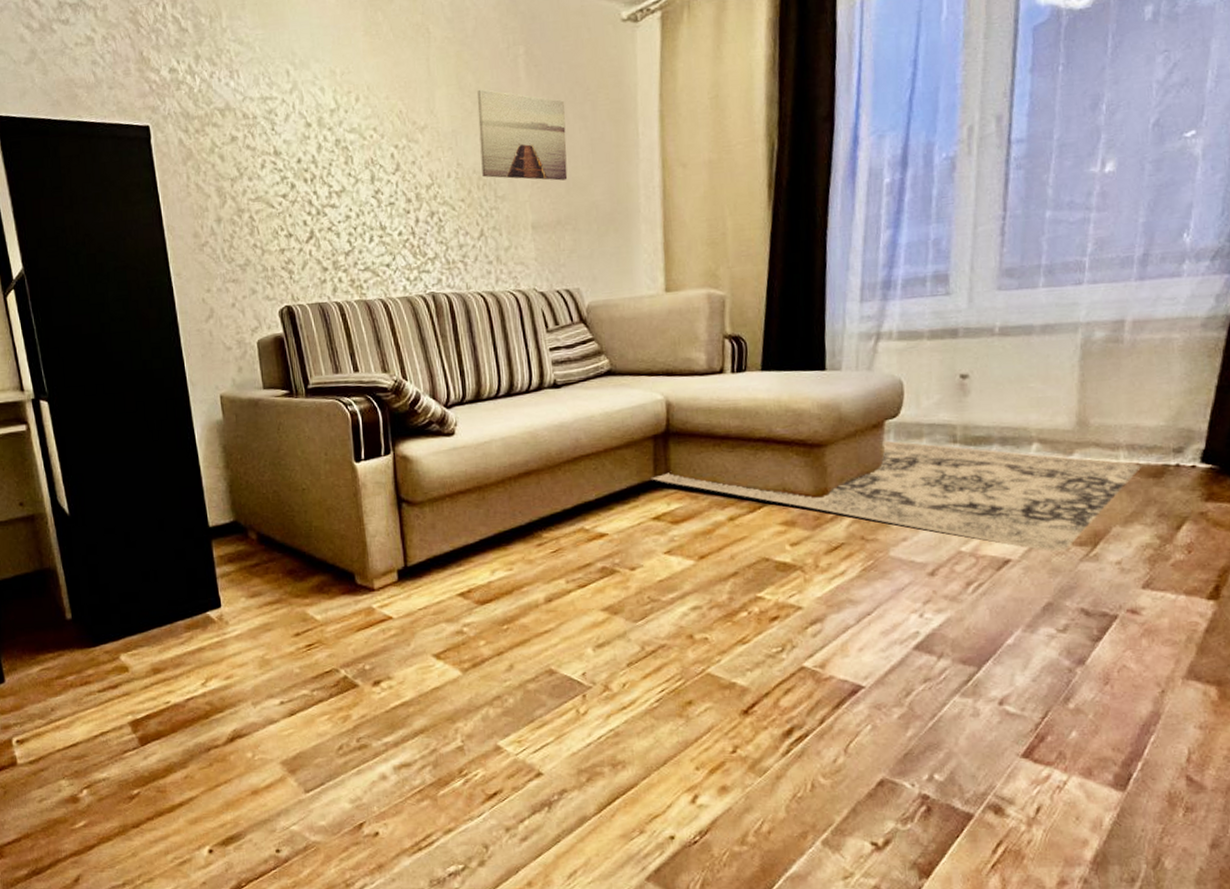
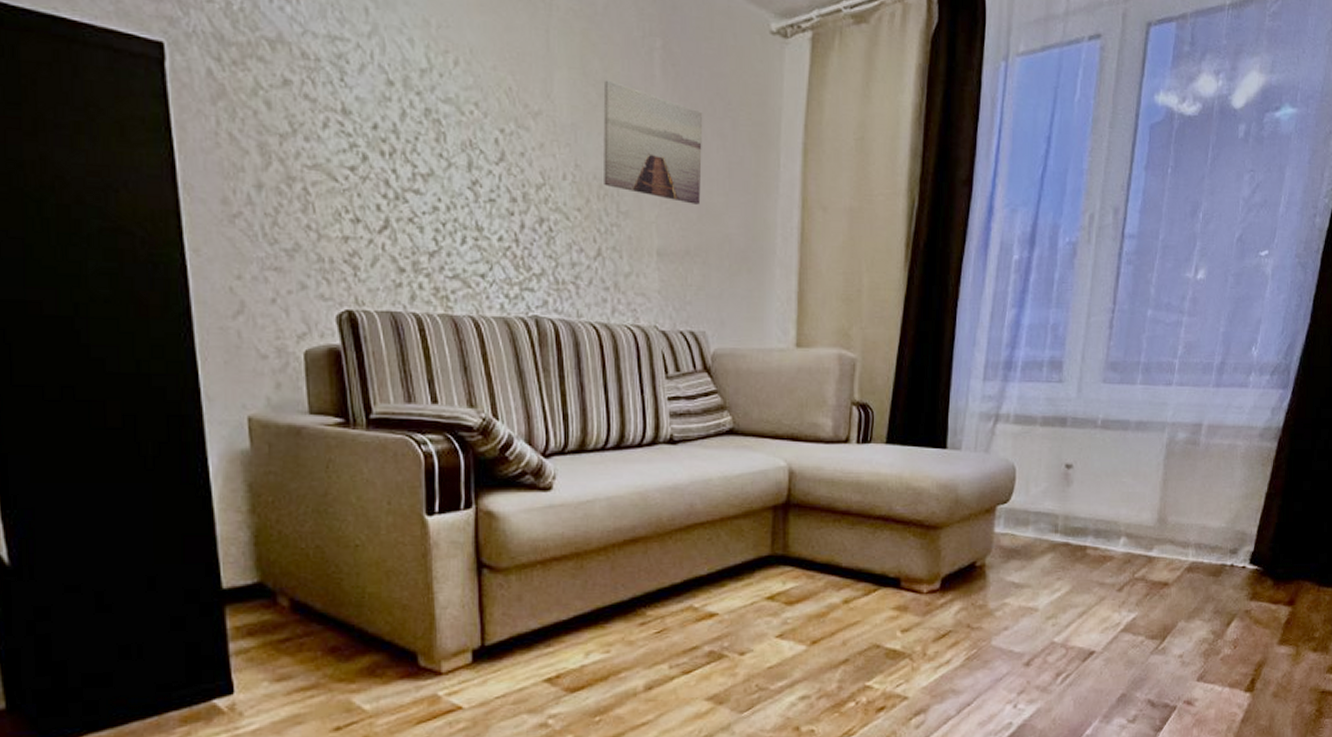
rug: present [650,440,1141,552] -> none [767,526,1204,645]

